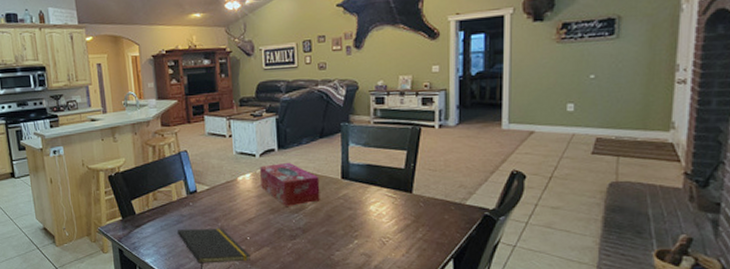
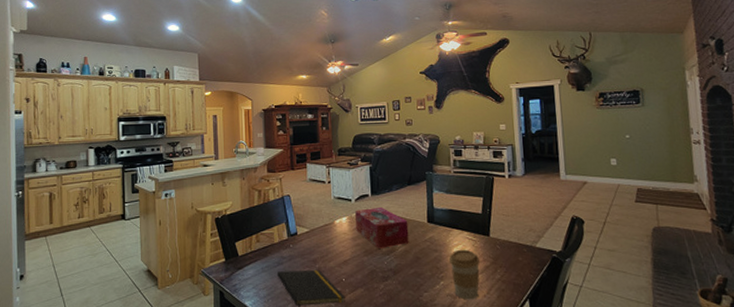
coffee cup: none [365,207,400,259] -> present [449,249,481,300]

